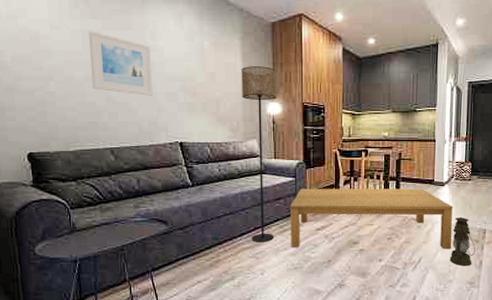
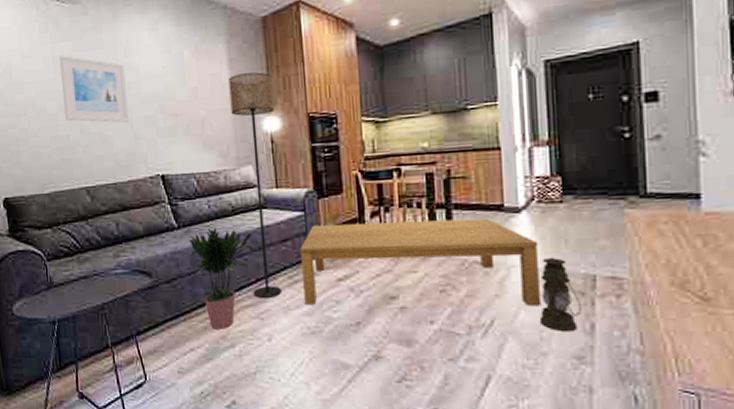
potted plant: none [201,187,254,266] -> present [189,228,254,329]

